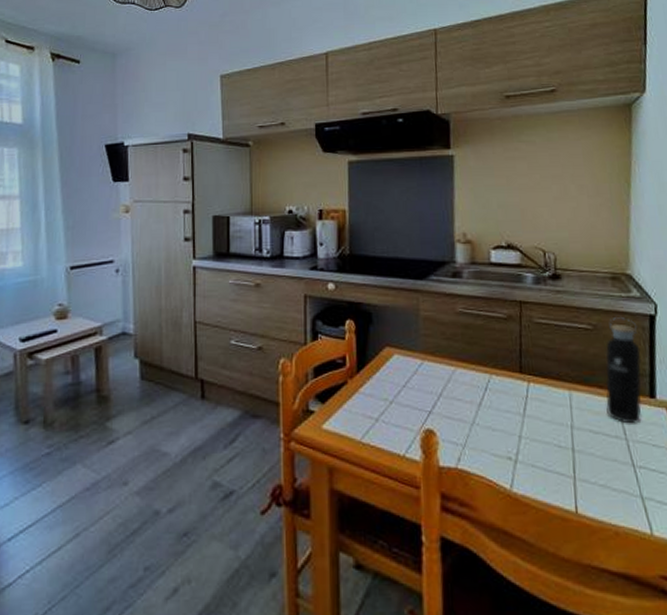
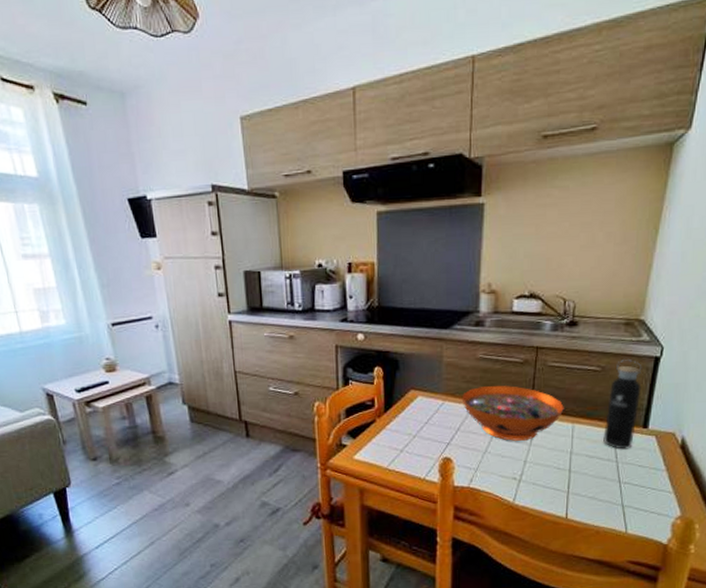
decorative bowl: none [443,343,558,411] -> present [463,385,564,441]

